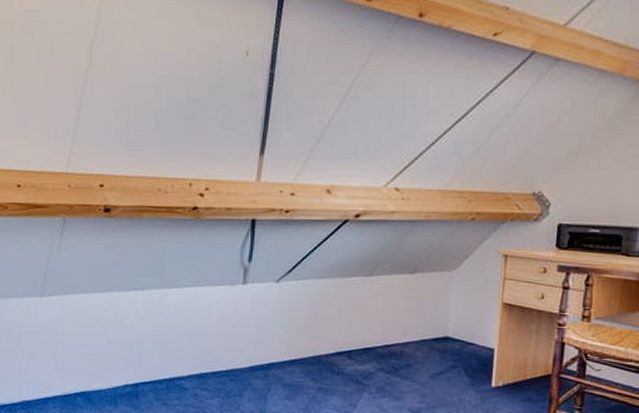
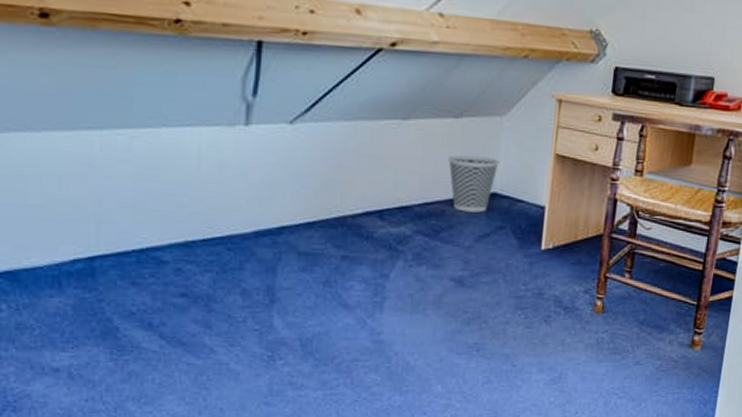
wastebasket: none [405,304,451,354] -> present [448,154,500,213]

